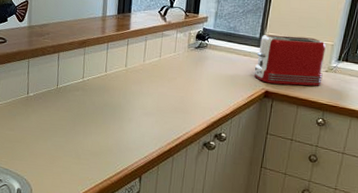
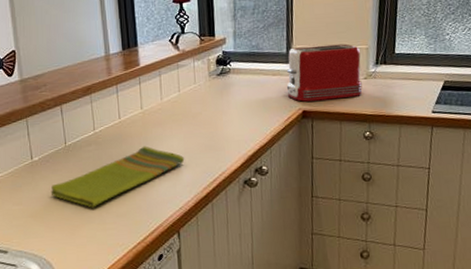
dish towel: none [39,98,156,144] -> present [50,145,185,208]

